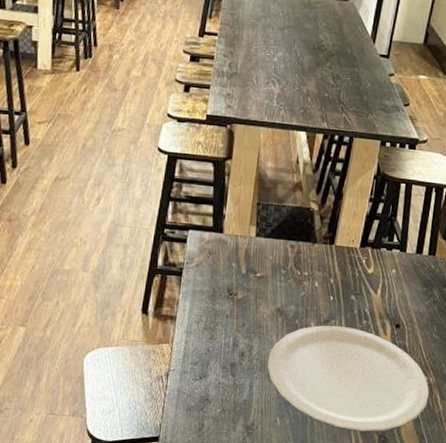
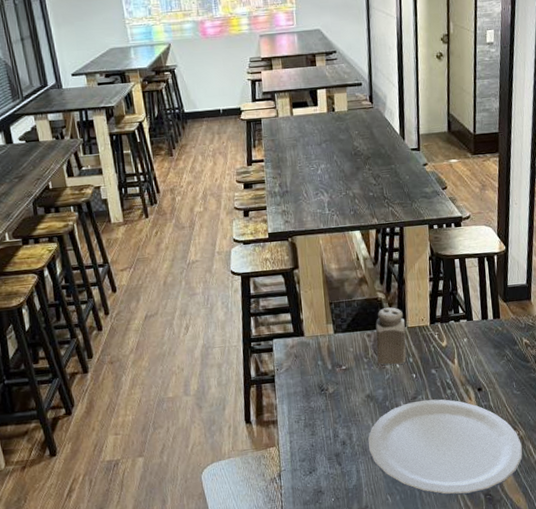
salt shaker: none [295,220,335,283] -> present [375,307,406,365]

